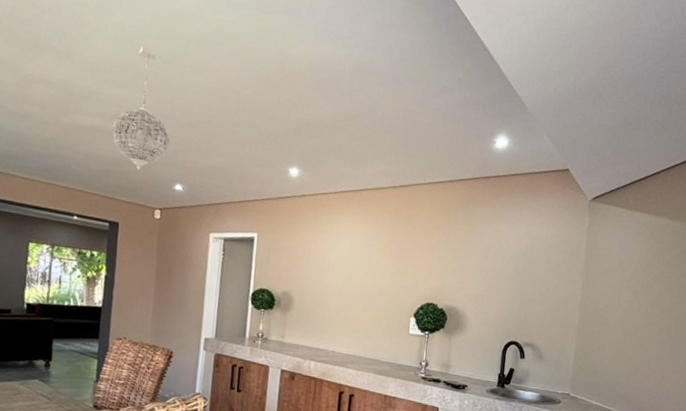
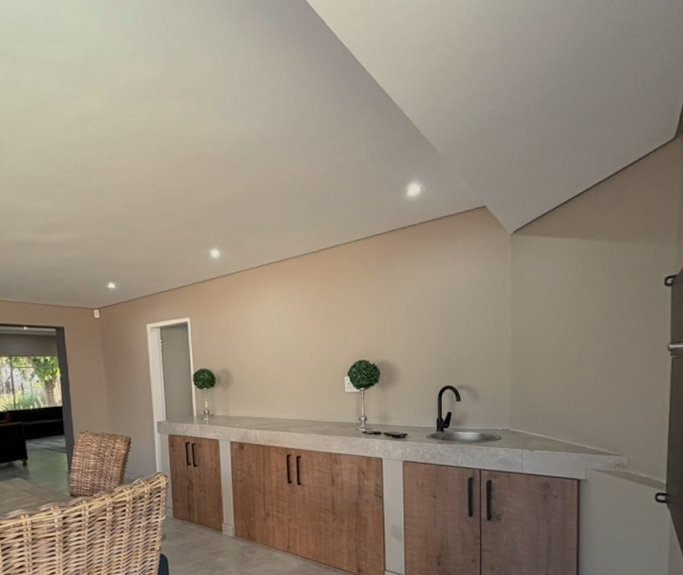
pendant light: present [110,46,170,170] -> none [41,155,97,275]

